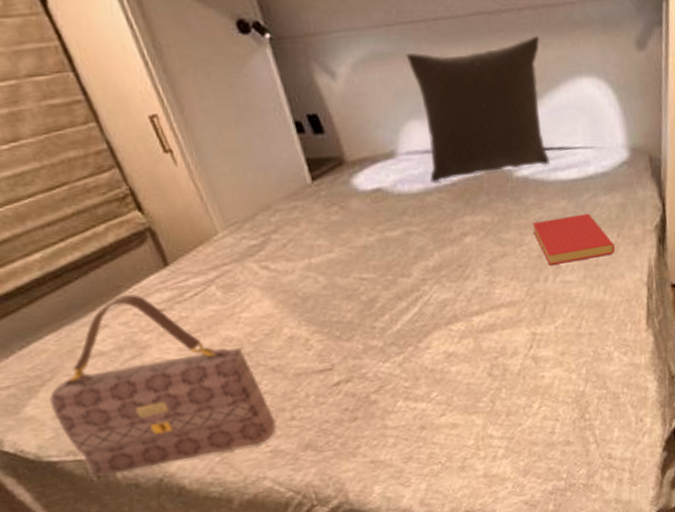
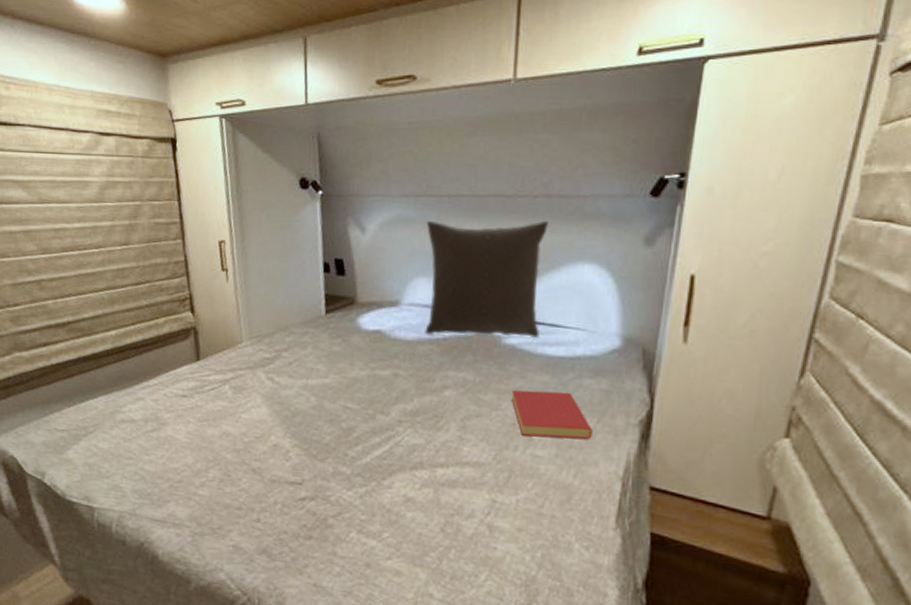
handbag: present [49,293,277,476] -> none [85,376,244,537]

